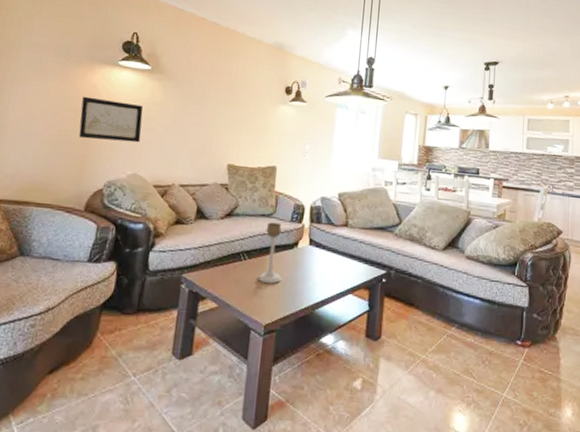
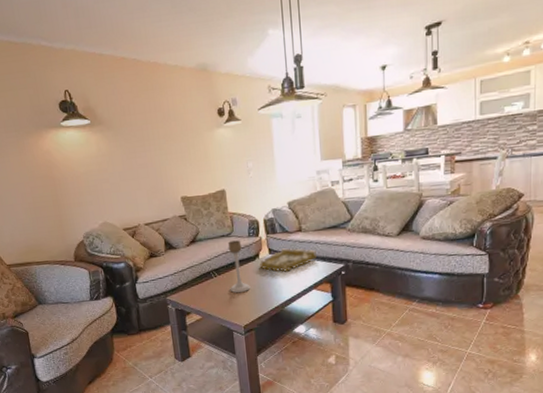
wall art: present [78,96,143,143] -> none [41,160,101,201]
decorative tray: none [297,241,359,268] -> present [260,248,317,272]

